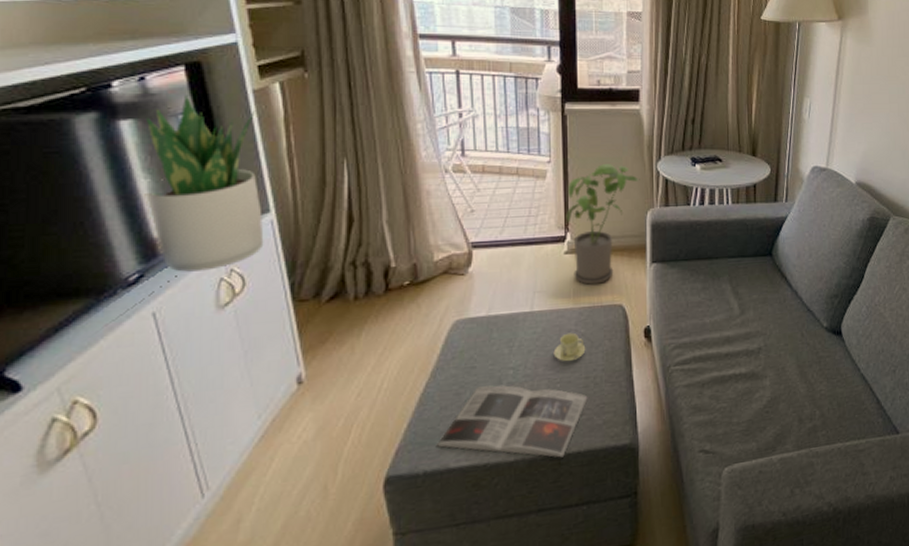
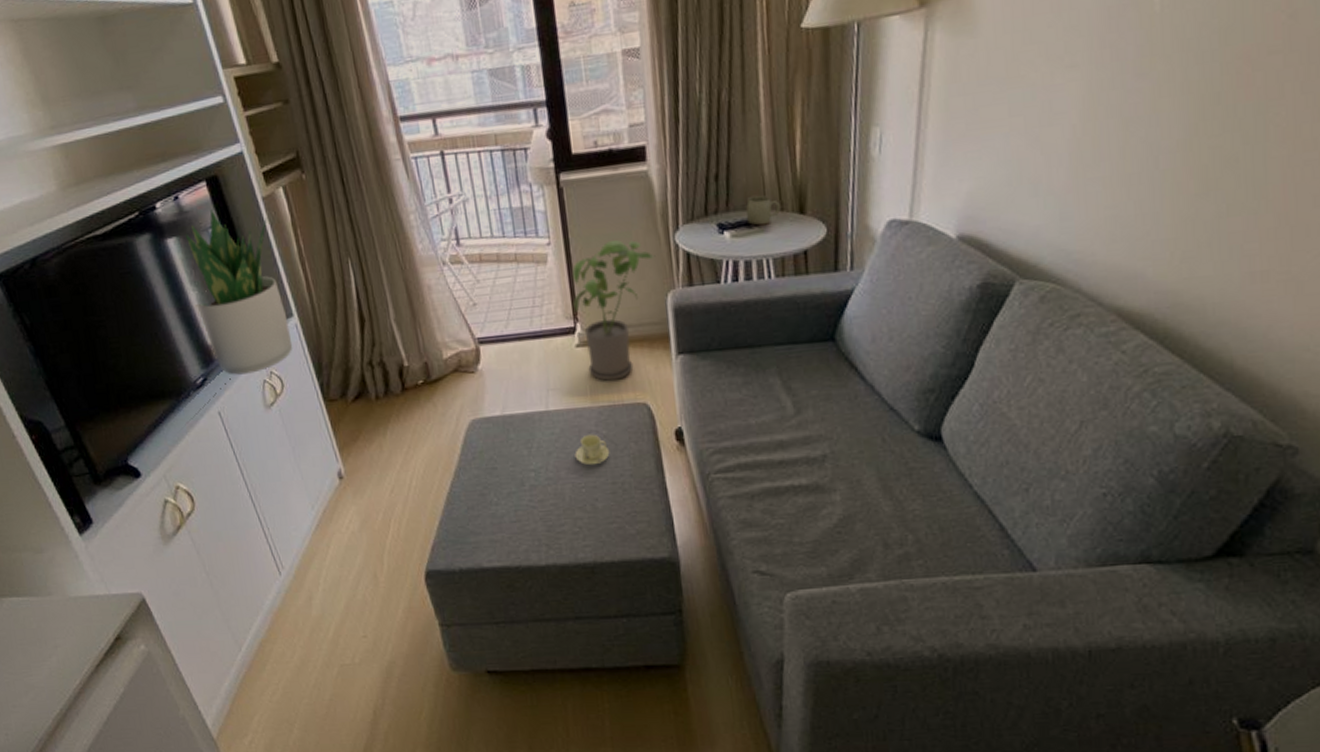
magazine: present [435,385,588,458] -> none [467,487,617,566]
mug: none [714,138,739,162] -> present [746,195,780,226]

